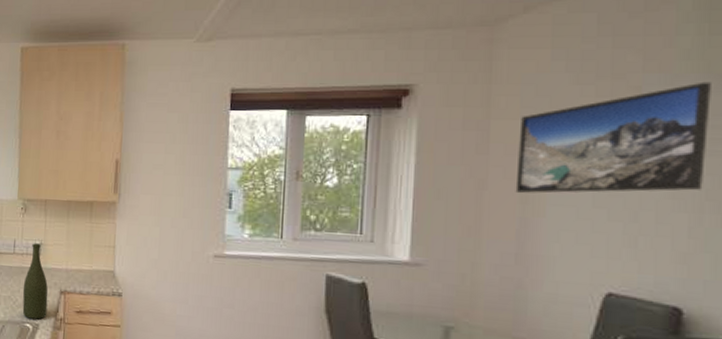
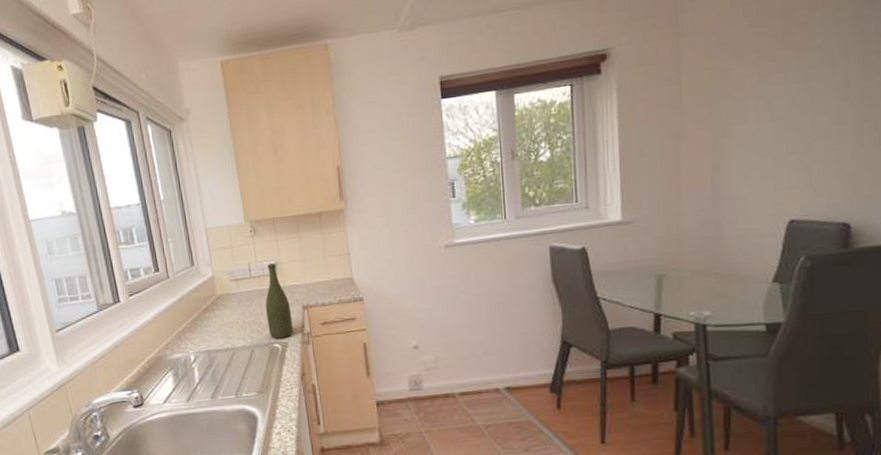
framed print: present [515,81,711,194] -> none [707,10,866,141]

